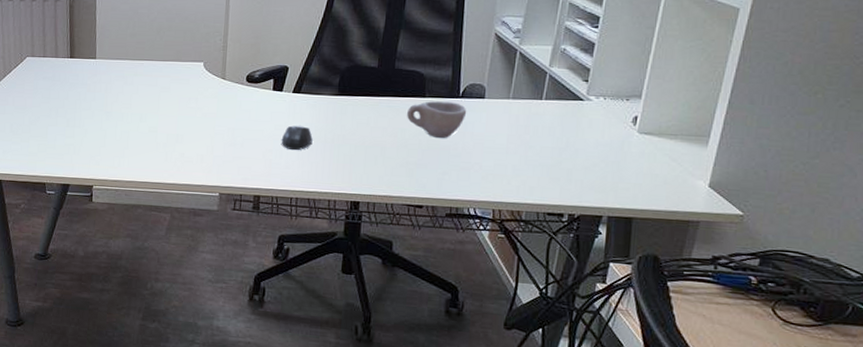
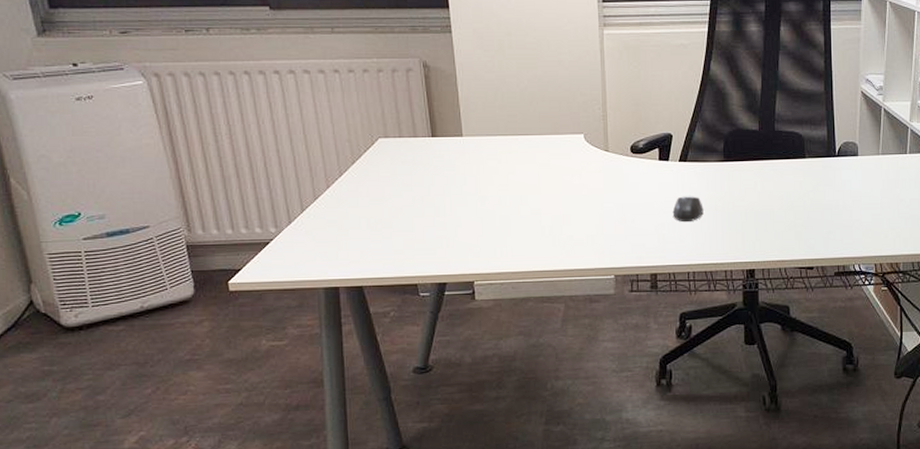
cup: present [407,101,467,139] -> none [791,161,844,199]

